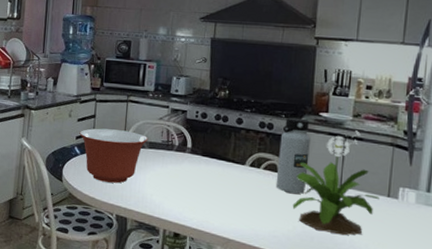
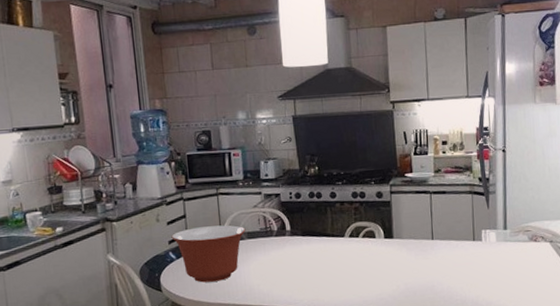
water bottle: present [275,117,310,194] -> none [373,182,403,255]
potted flower: present [292,130,379,236] -> none [393,185,467,285]

